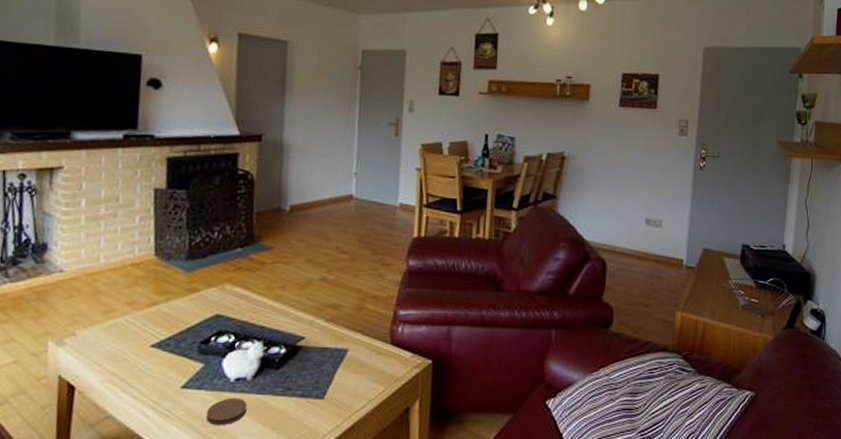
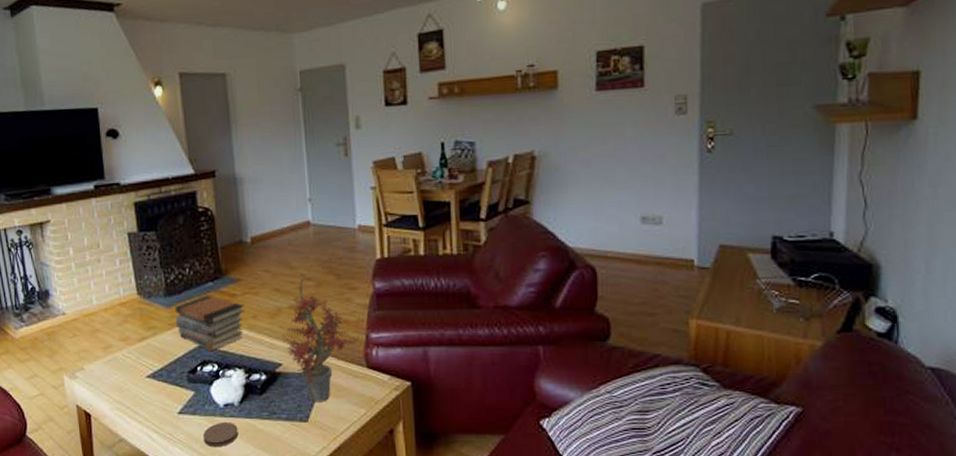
book stack: none [193,261,274,322] -> present [174,295,245,352]
potted plant: none [309,248,386,379] -> present [282,276,358,402]

